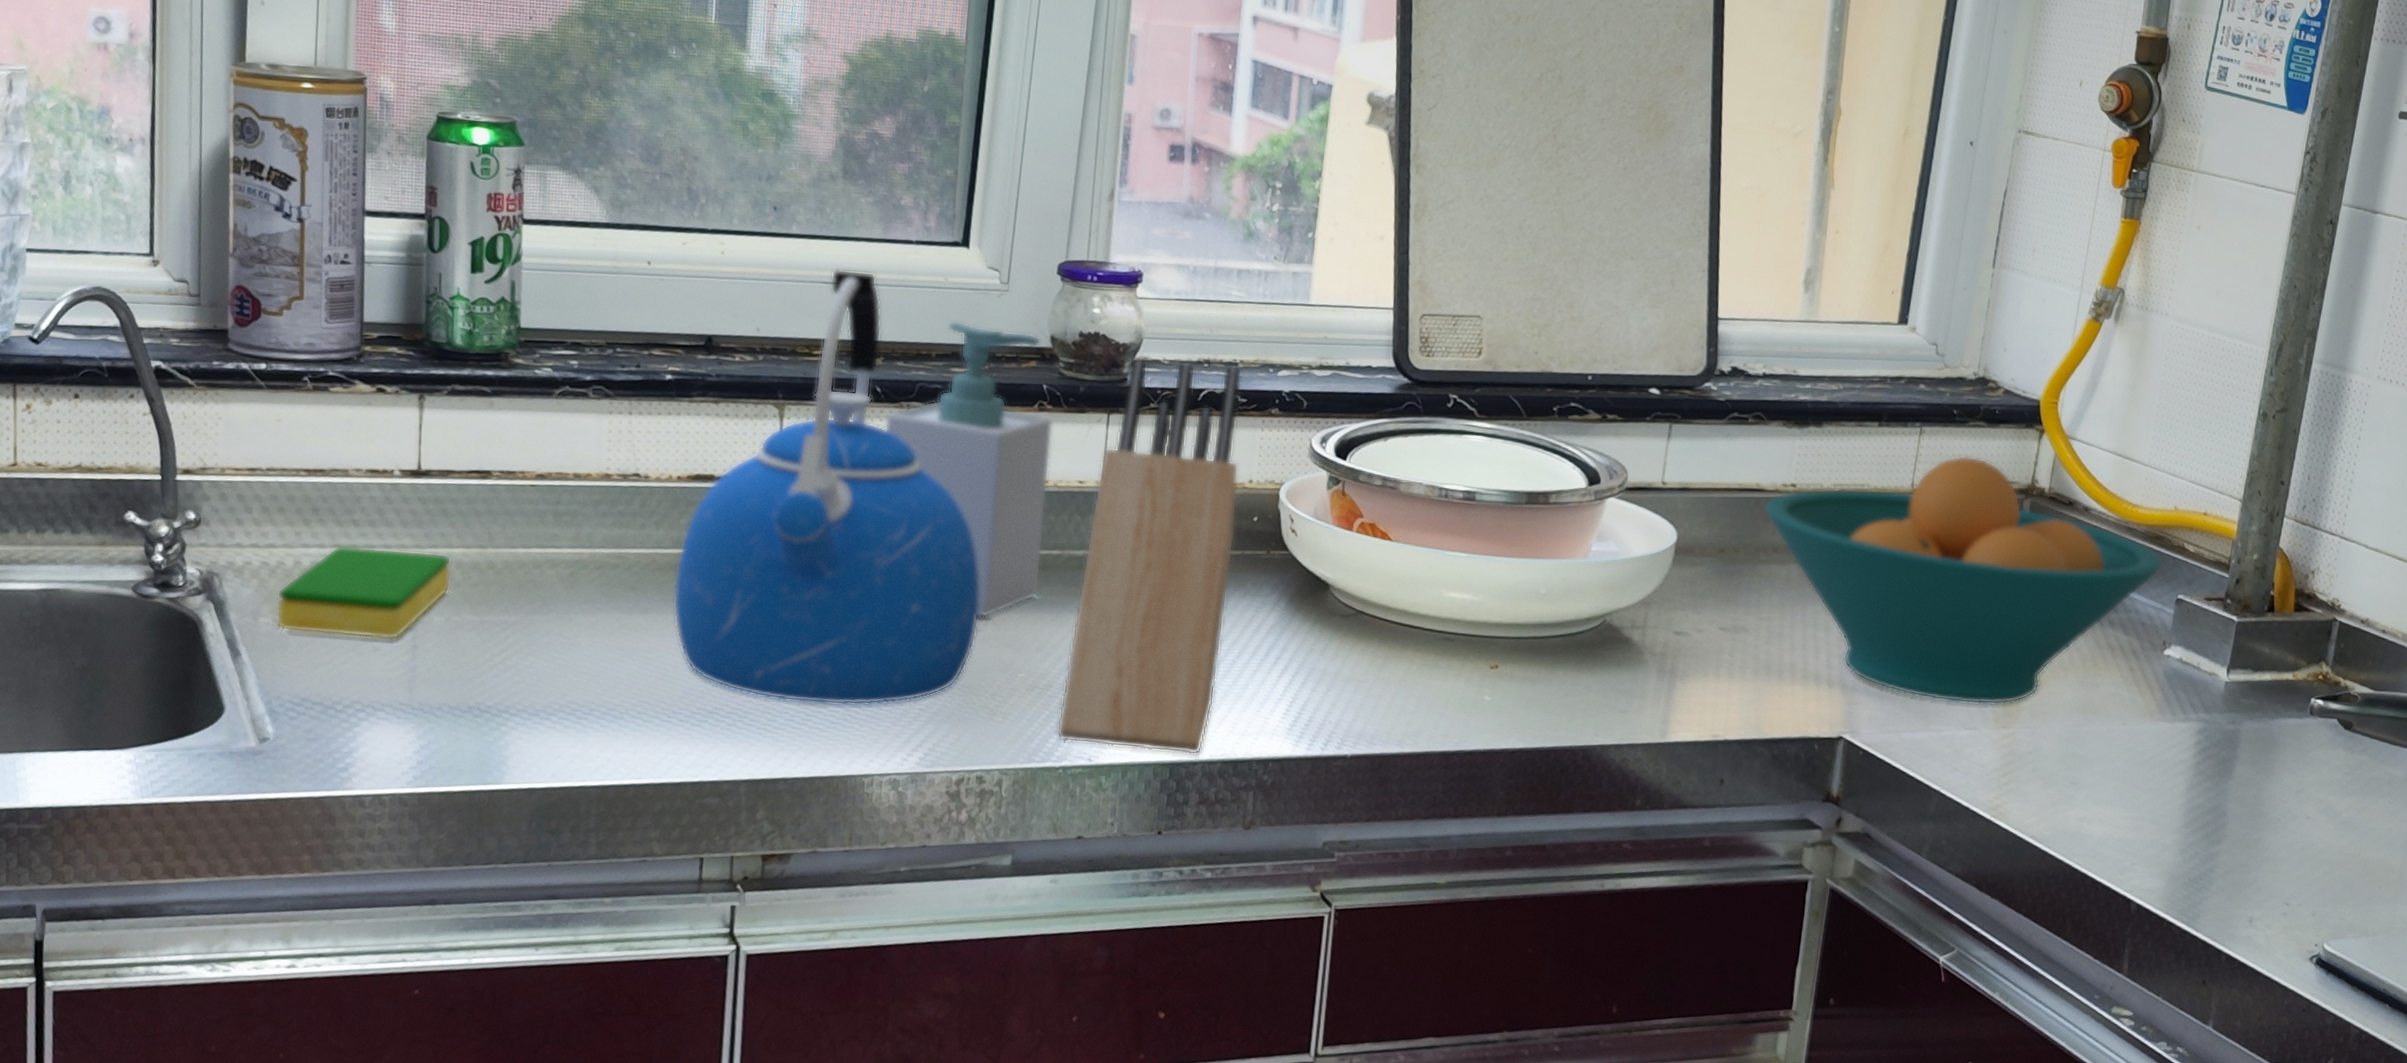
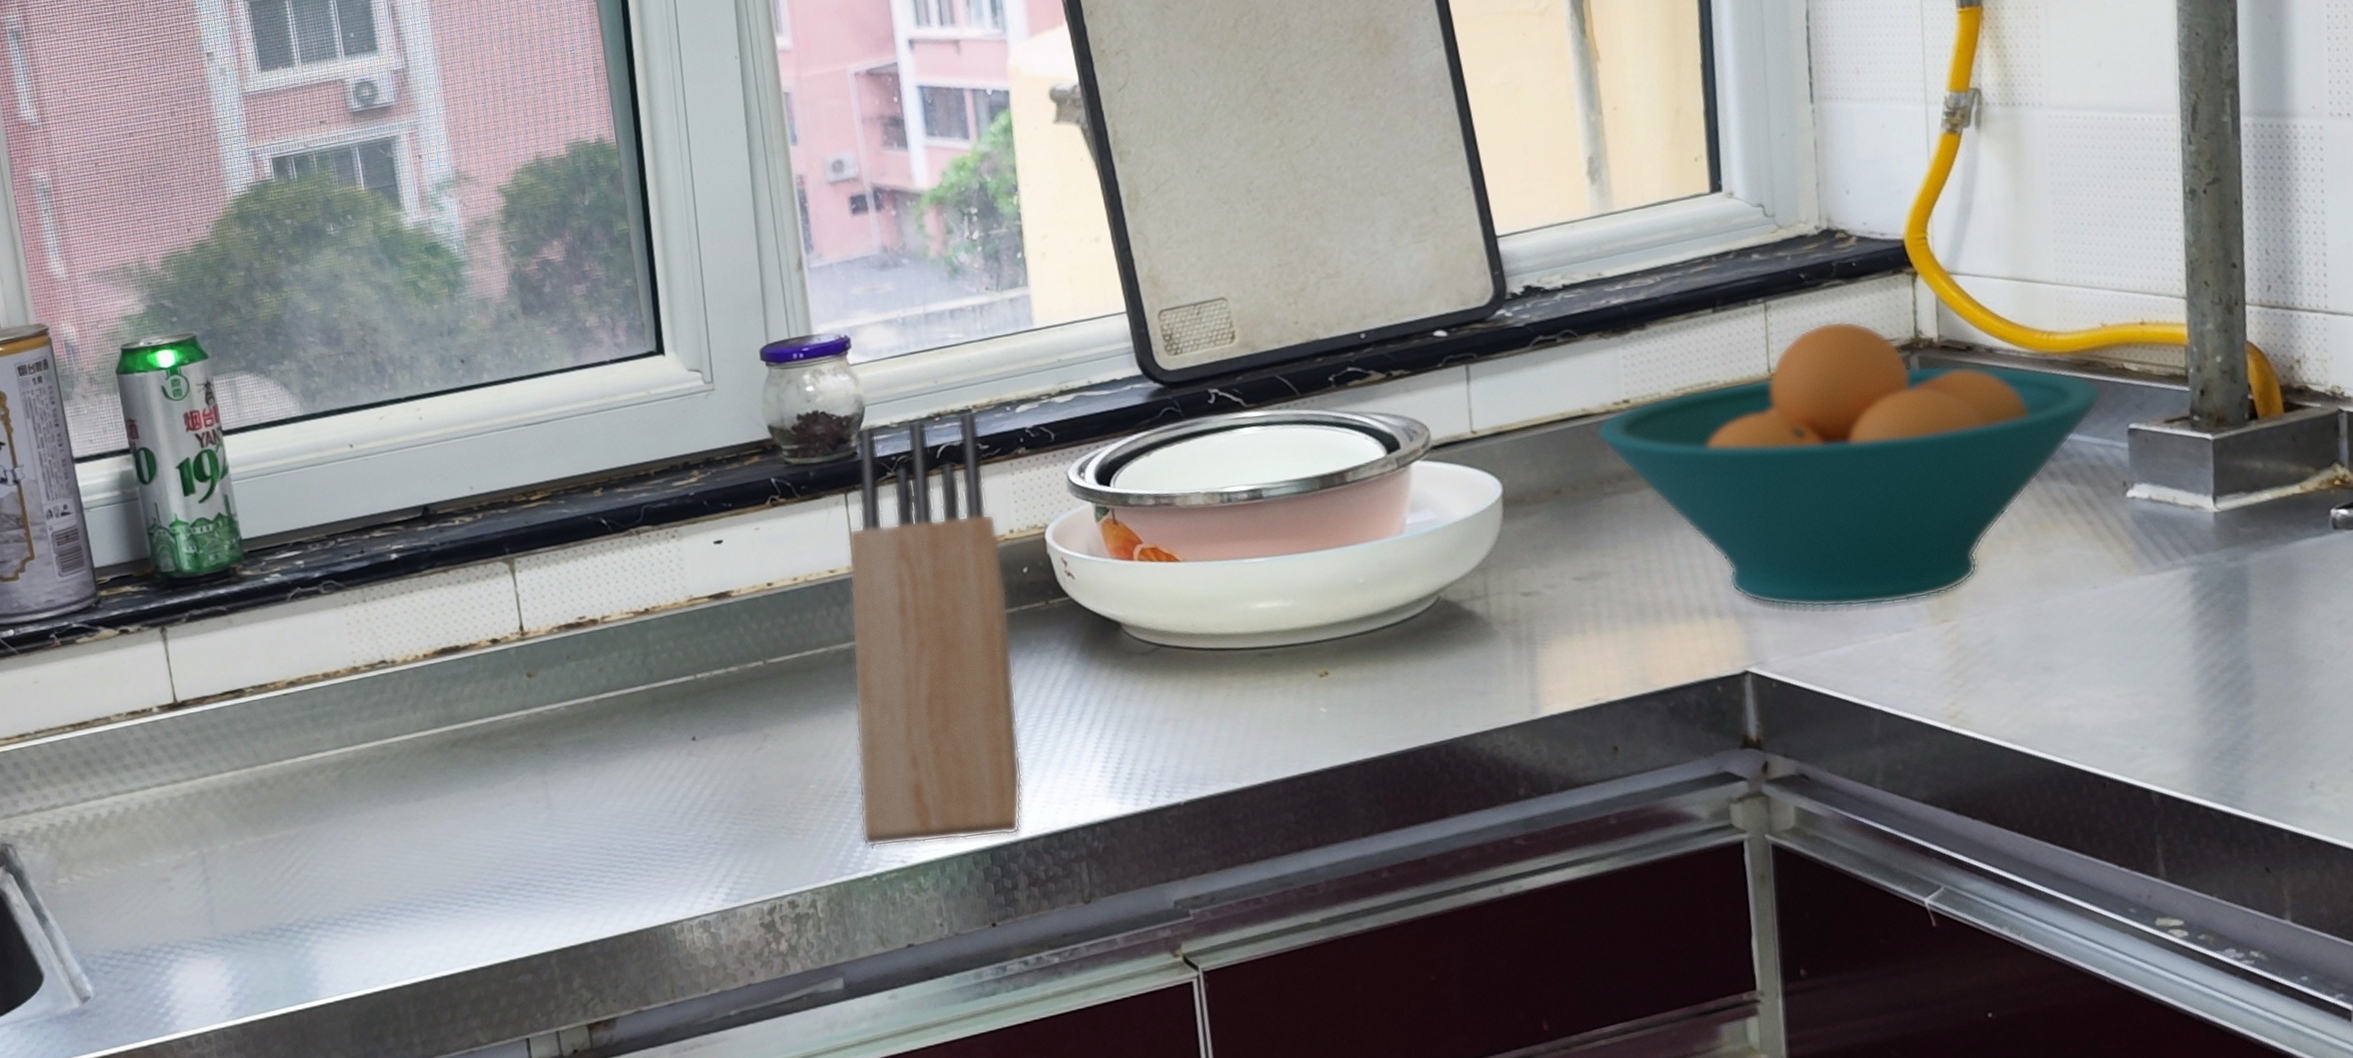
dish sponge: present [275,545,452,640] -> none [68,780,229,888]
kettle: present [673,269,981,705] -> none [440,403,758,863]
soap bottle: present [885,321,1053,618] -> none [617,428,813,735]

